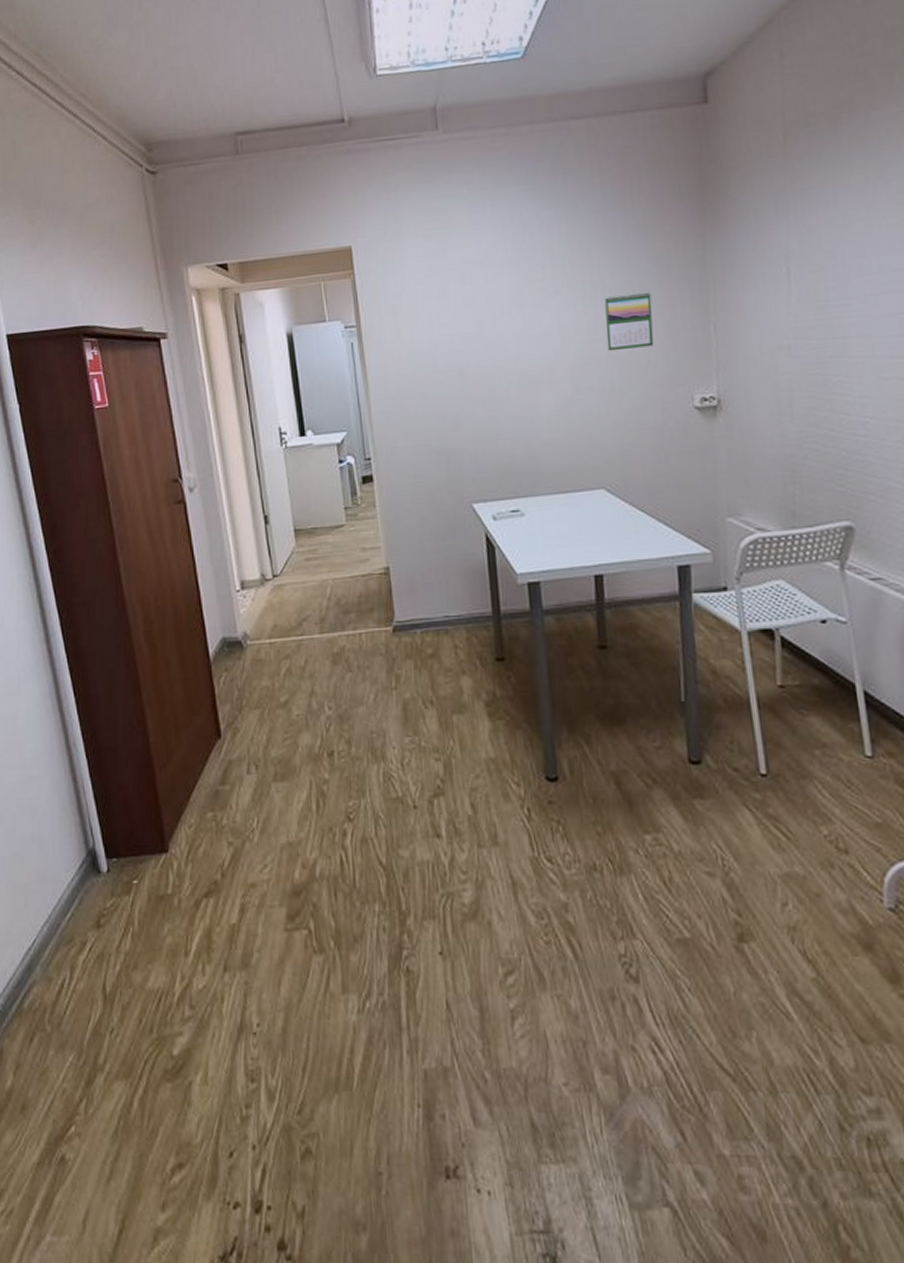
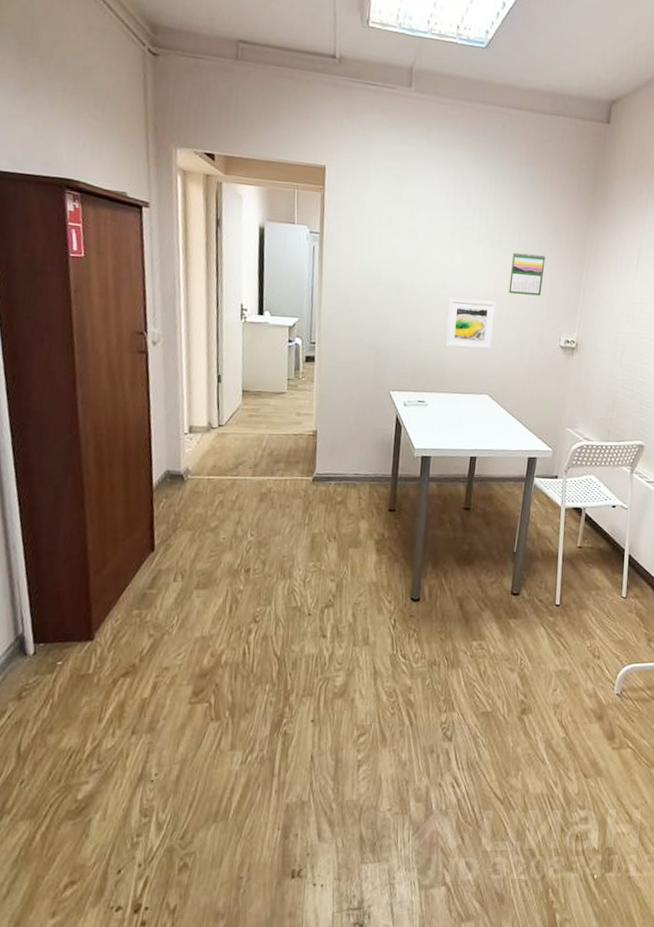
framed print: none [528,365,599,436] -> present [444,298,497,350]

